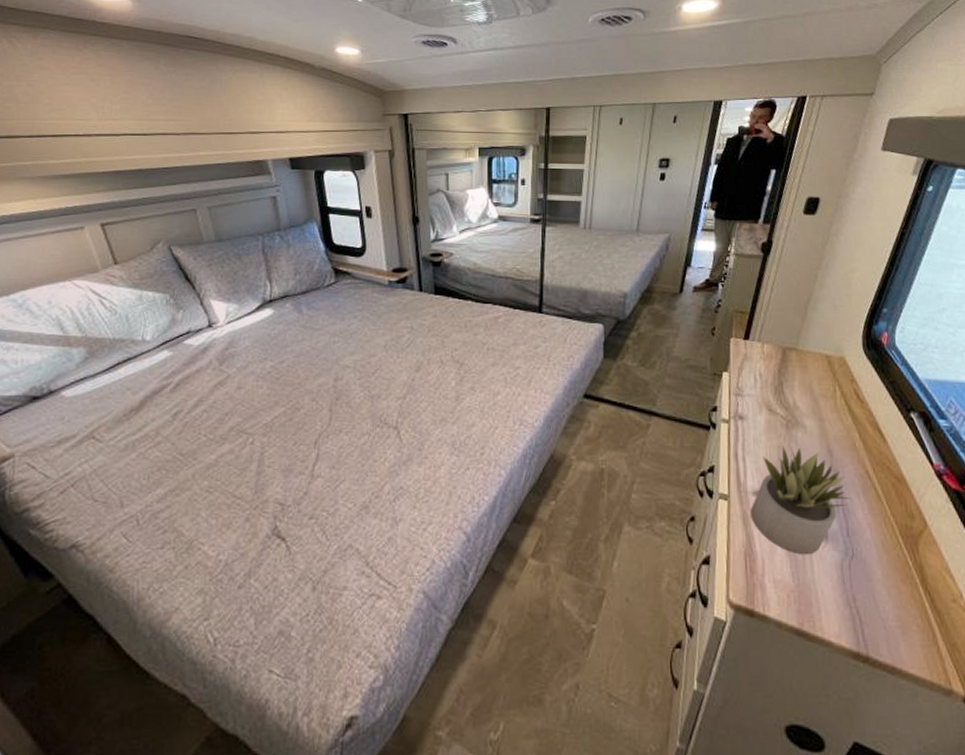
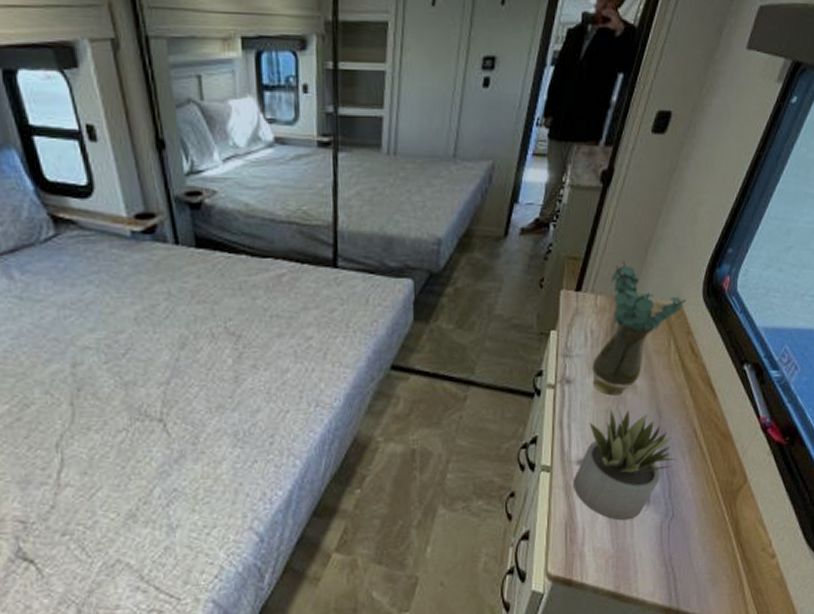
vase: none [762,315,848,433] -> present [592,260,686,396]

